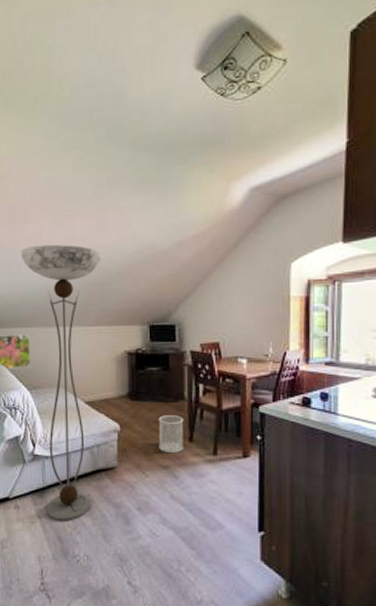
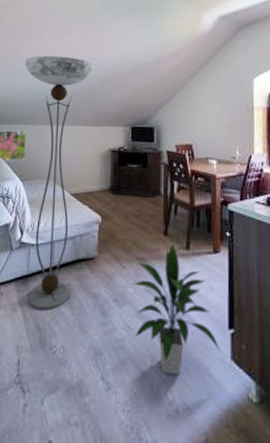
indoor plant: none [156,450,249,577] -> present [132,244,220,375]
wastebasket: present [158,415,184,454] -> none [136,209,160,247]

